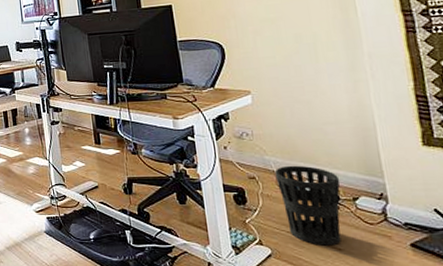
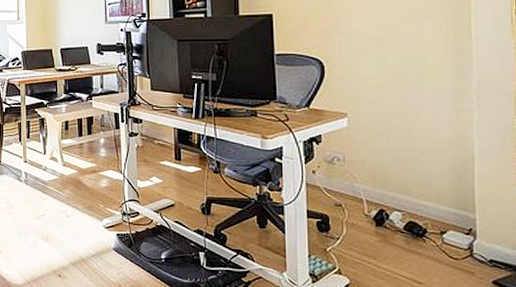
wastebasket: present [274,165,341,246] -> none [363,194,430,279]

